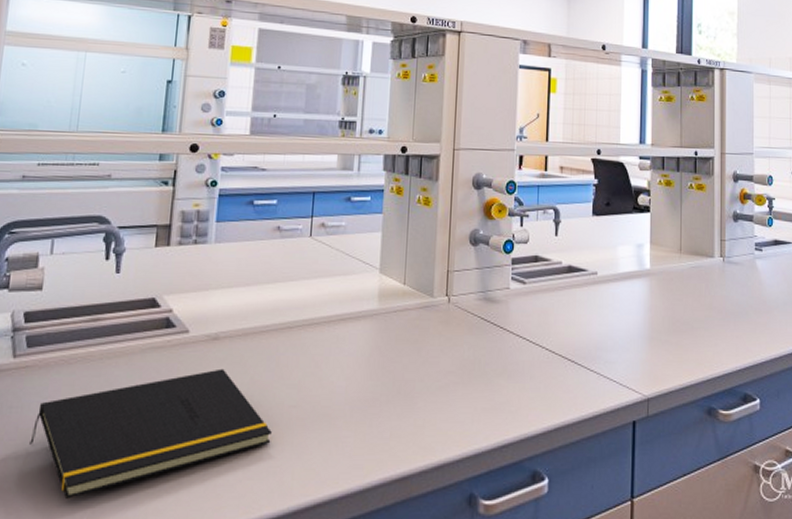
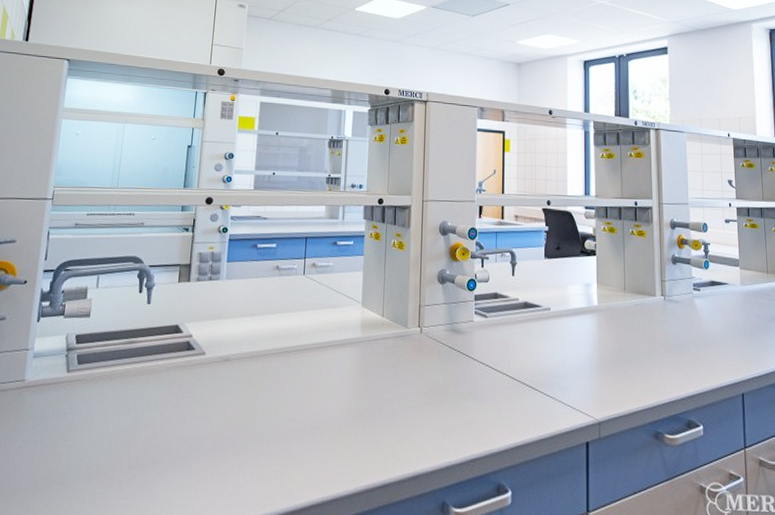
notepad: present [29,368,272,499] -> none [79,385,273,492]

